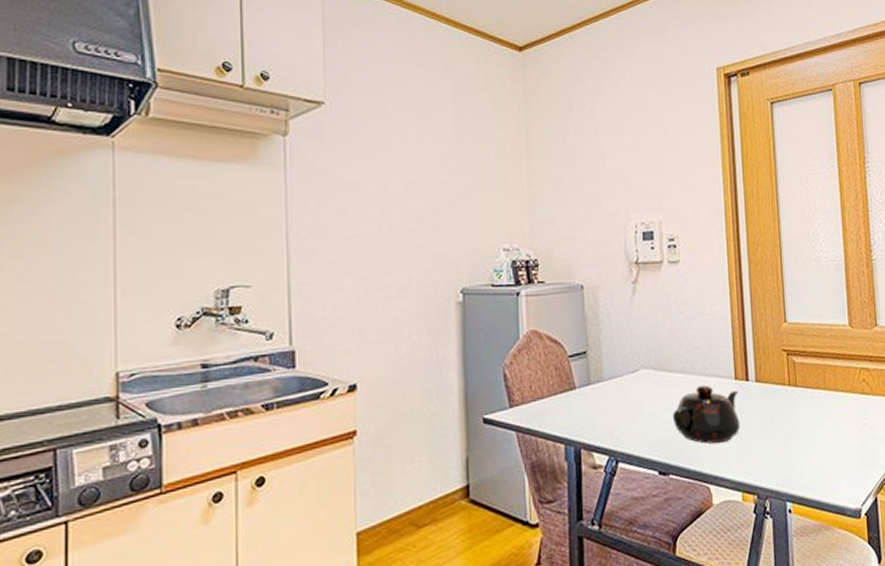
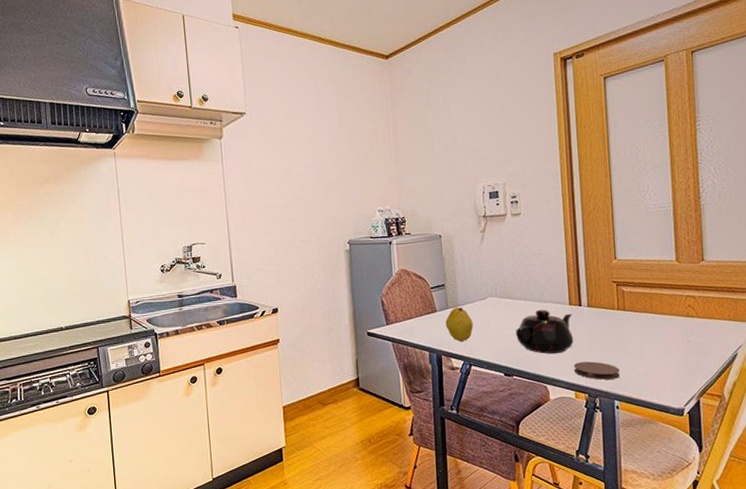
fruit: none [586,382,621,430] -> present [445,307,473,342]
coaster: none [740,452,792,476] -> present [573,361,620,380]

